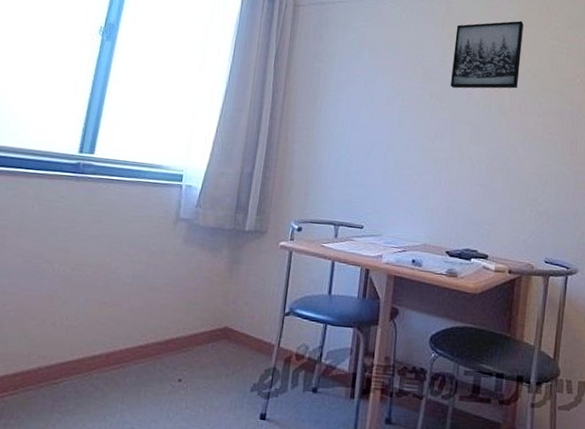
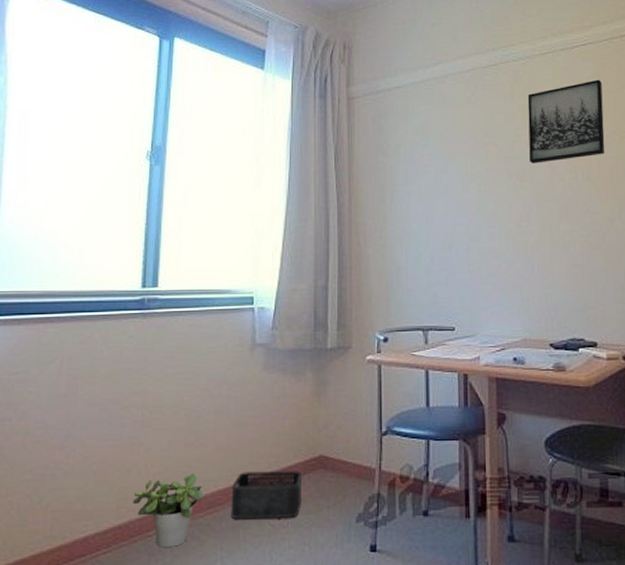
potted plant: none [44,329,113,397] -> present [133,473,204,548]
storage bin: none [135,334,207,381] -> present [231,471,303,520]

